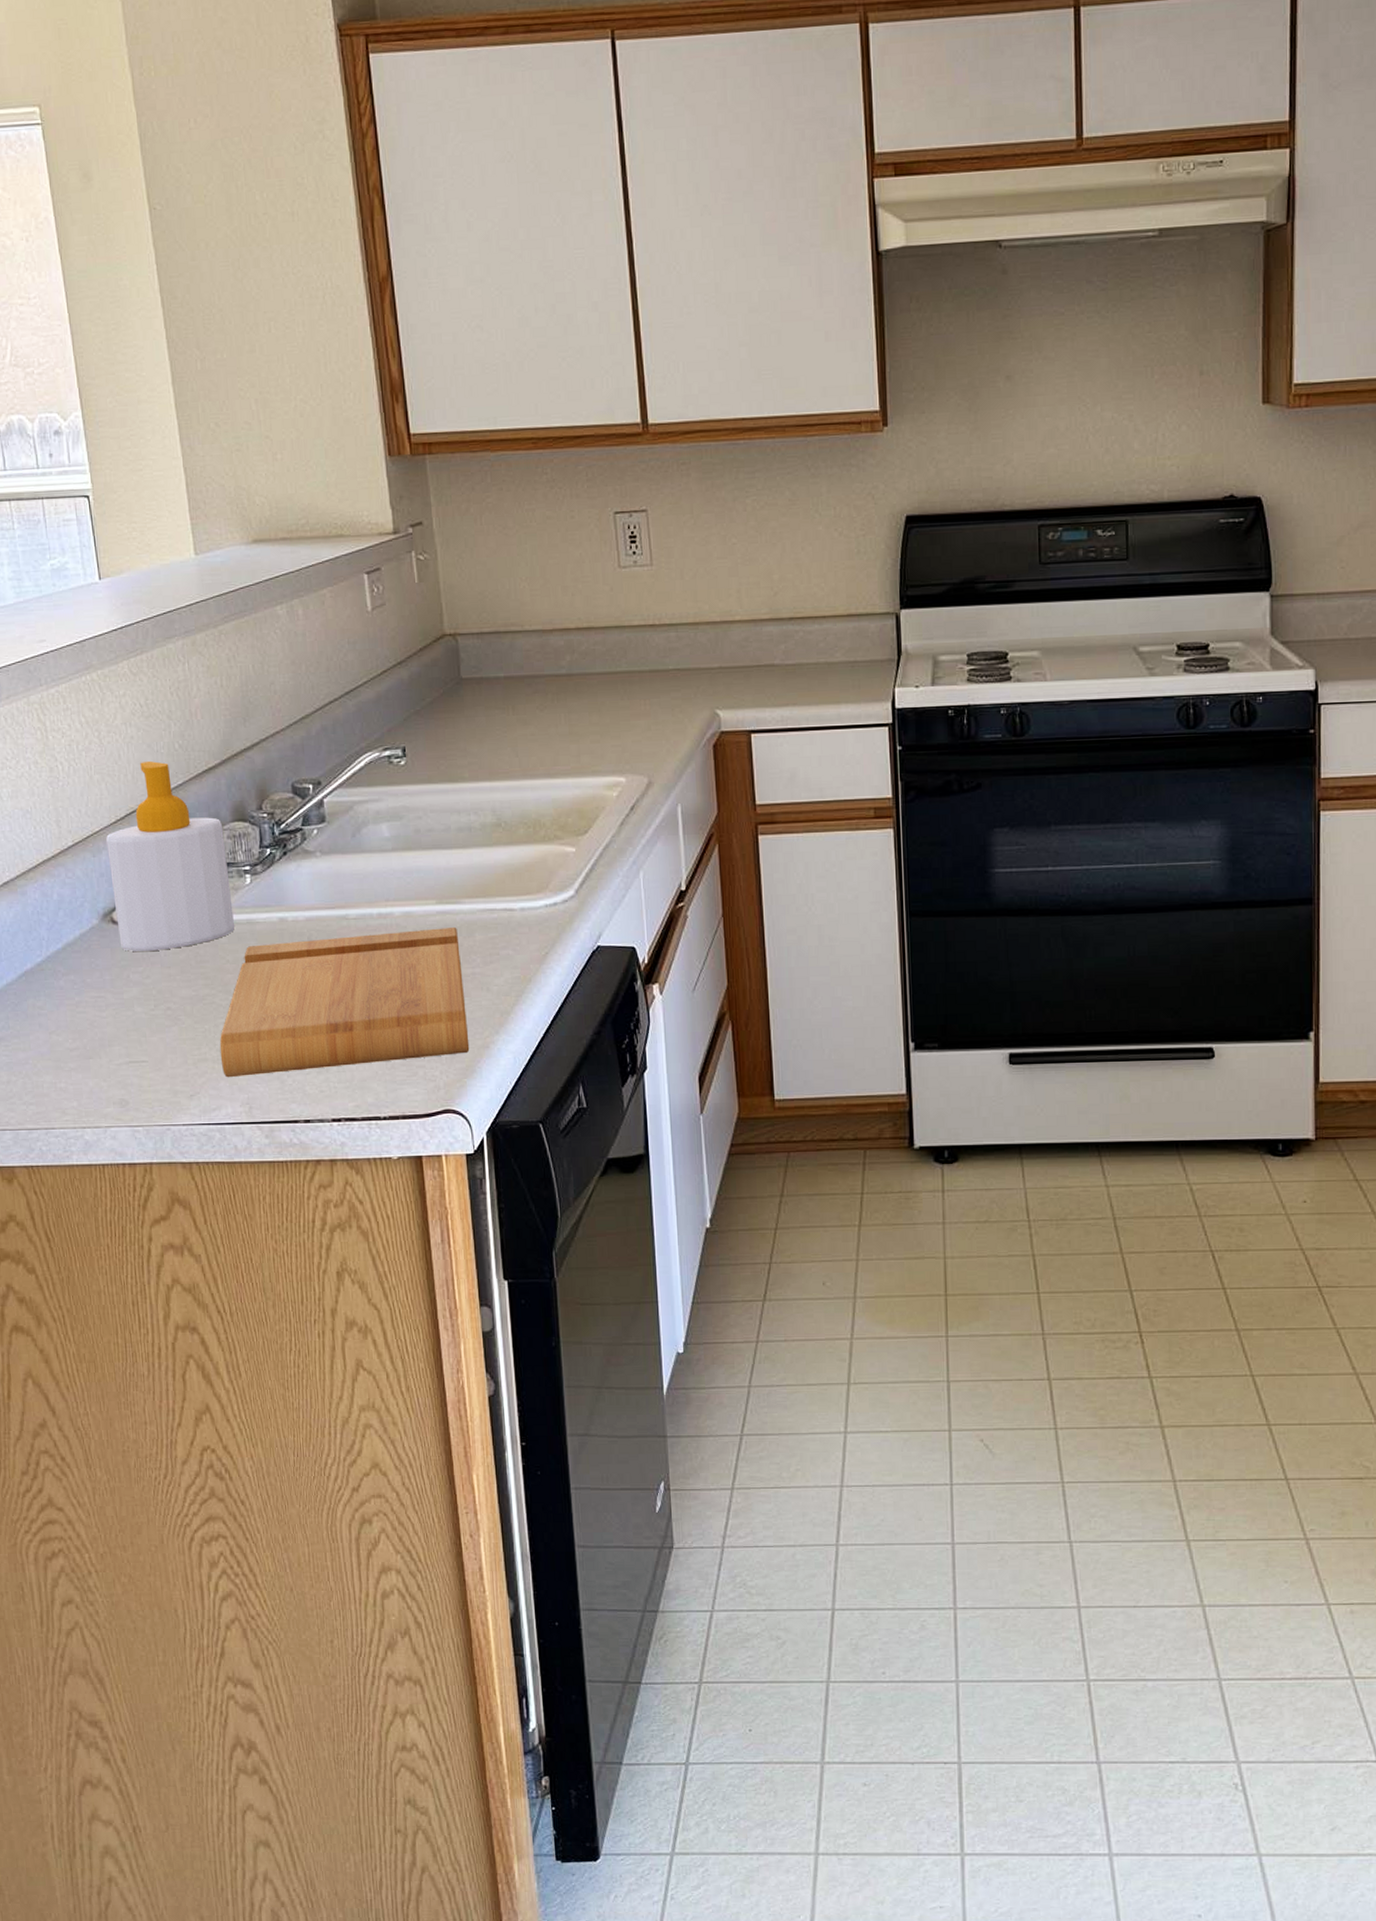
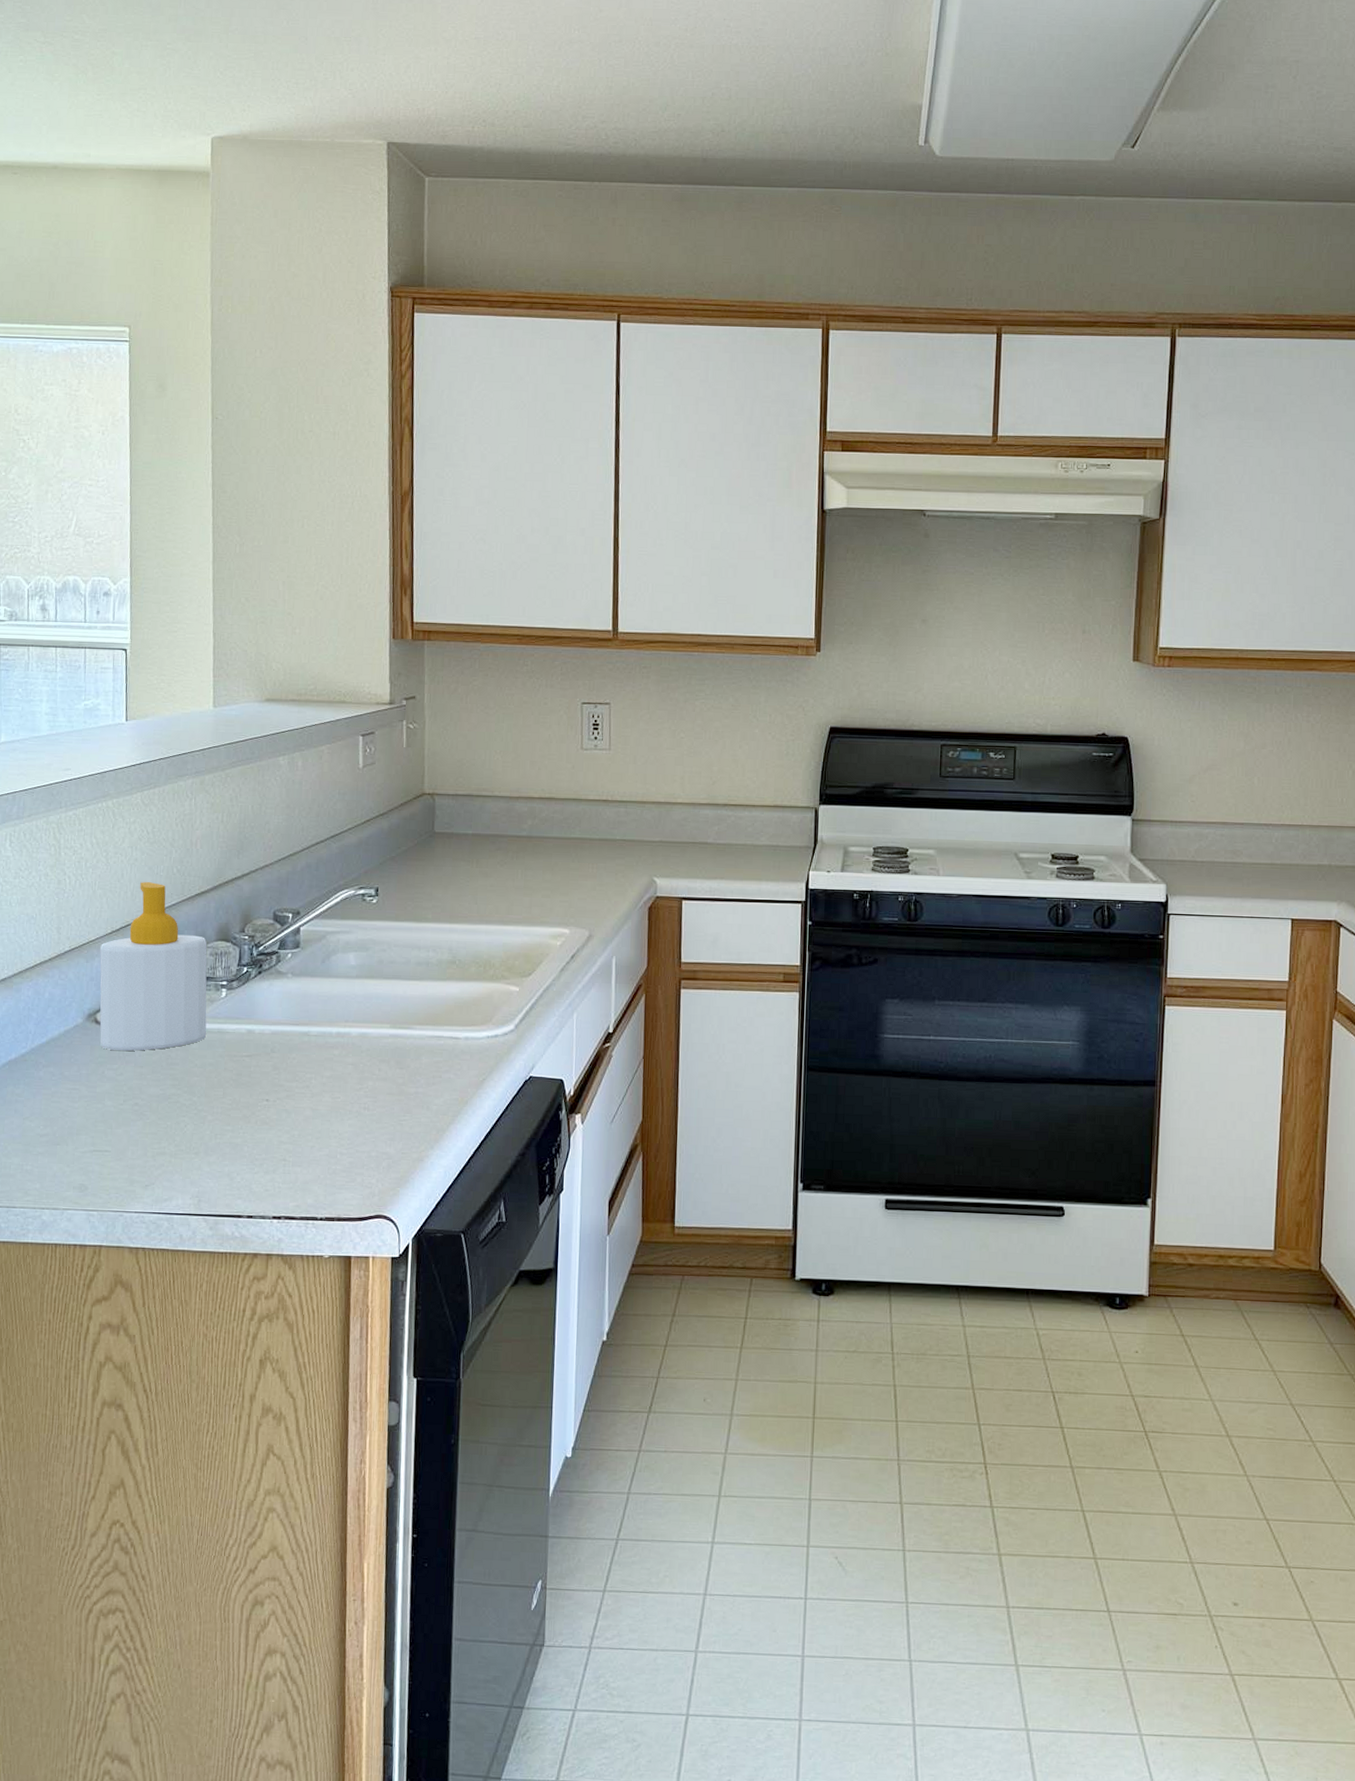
cutting board: present [219,926,470,1078] -> none [177,1049,407,1172]

